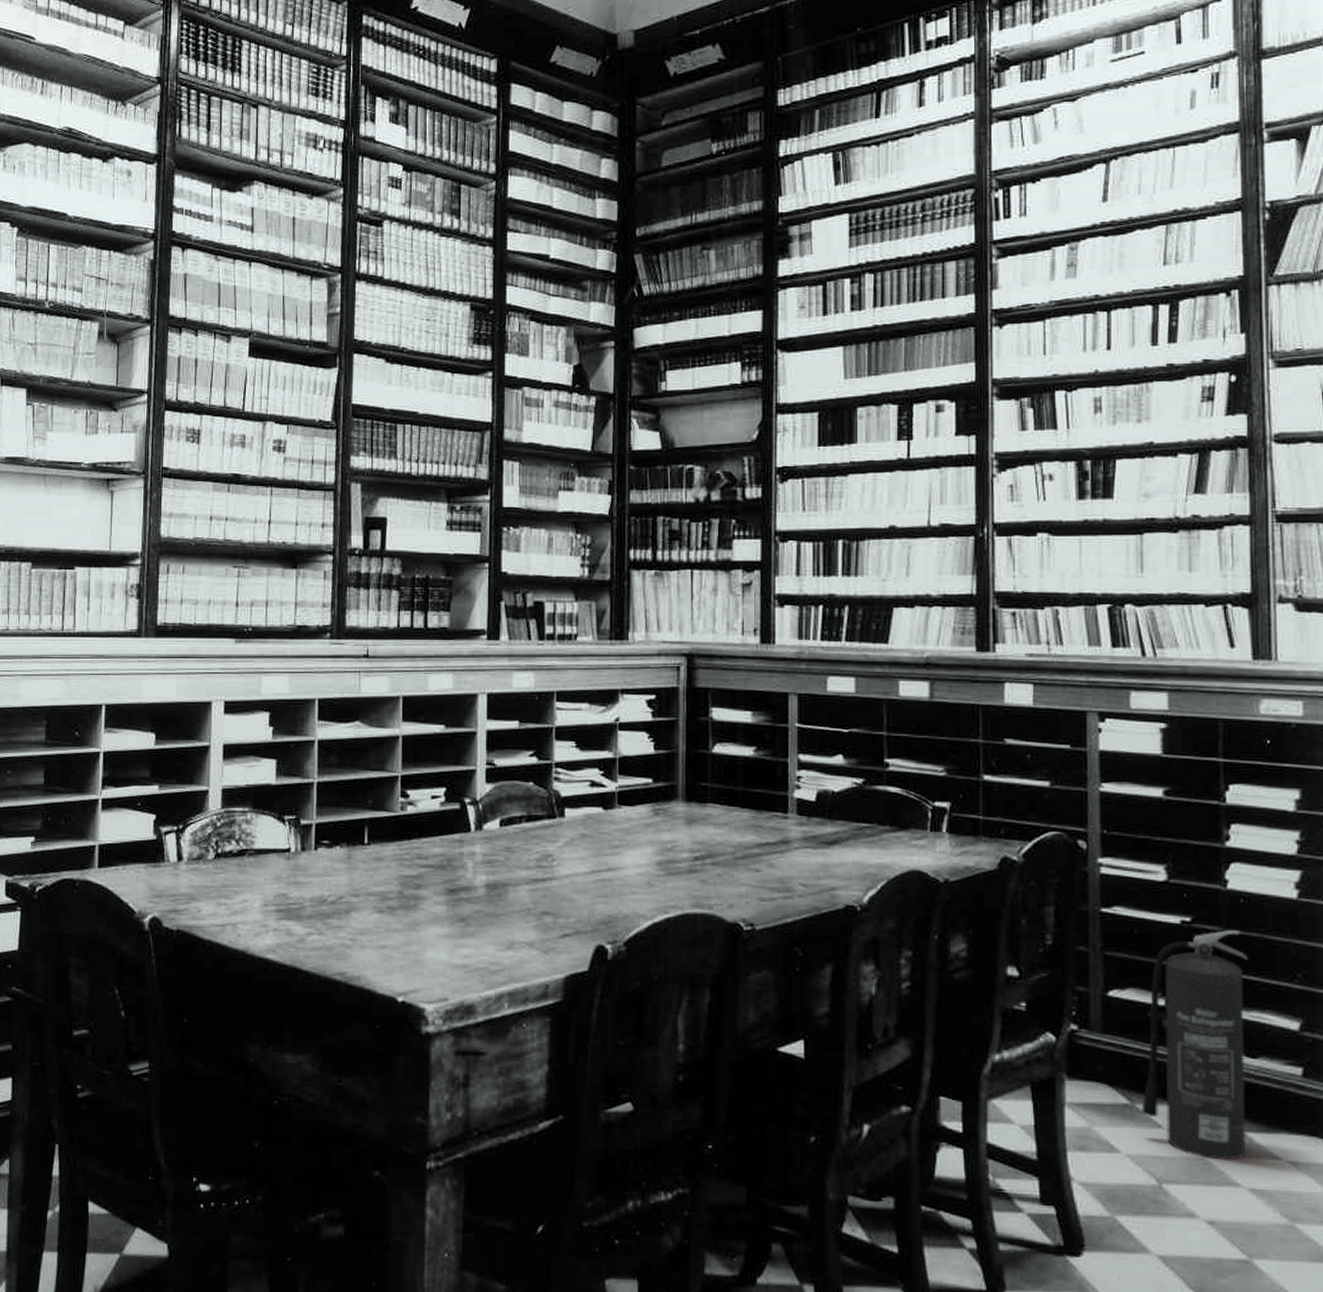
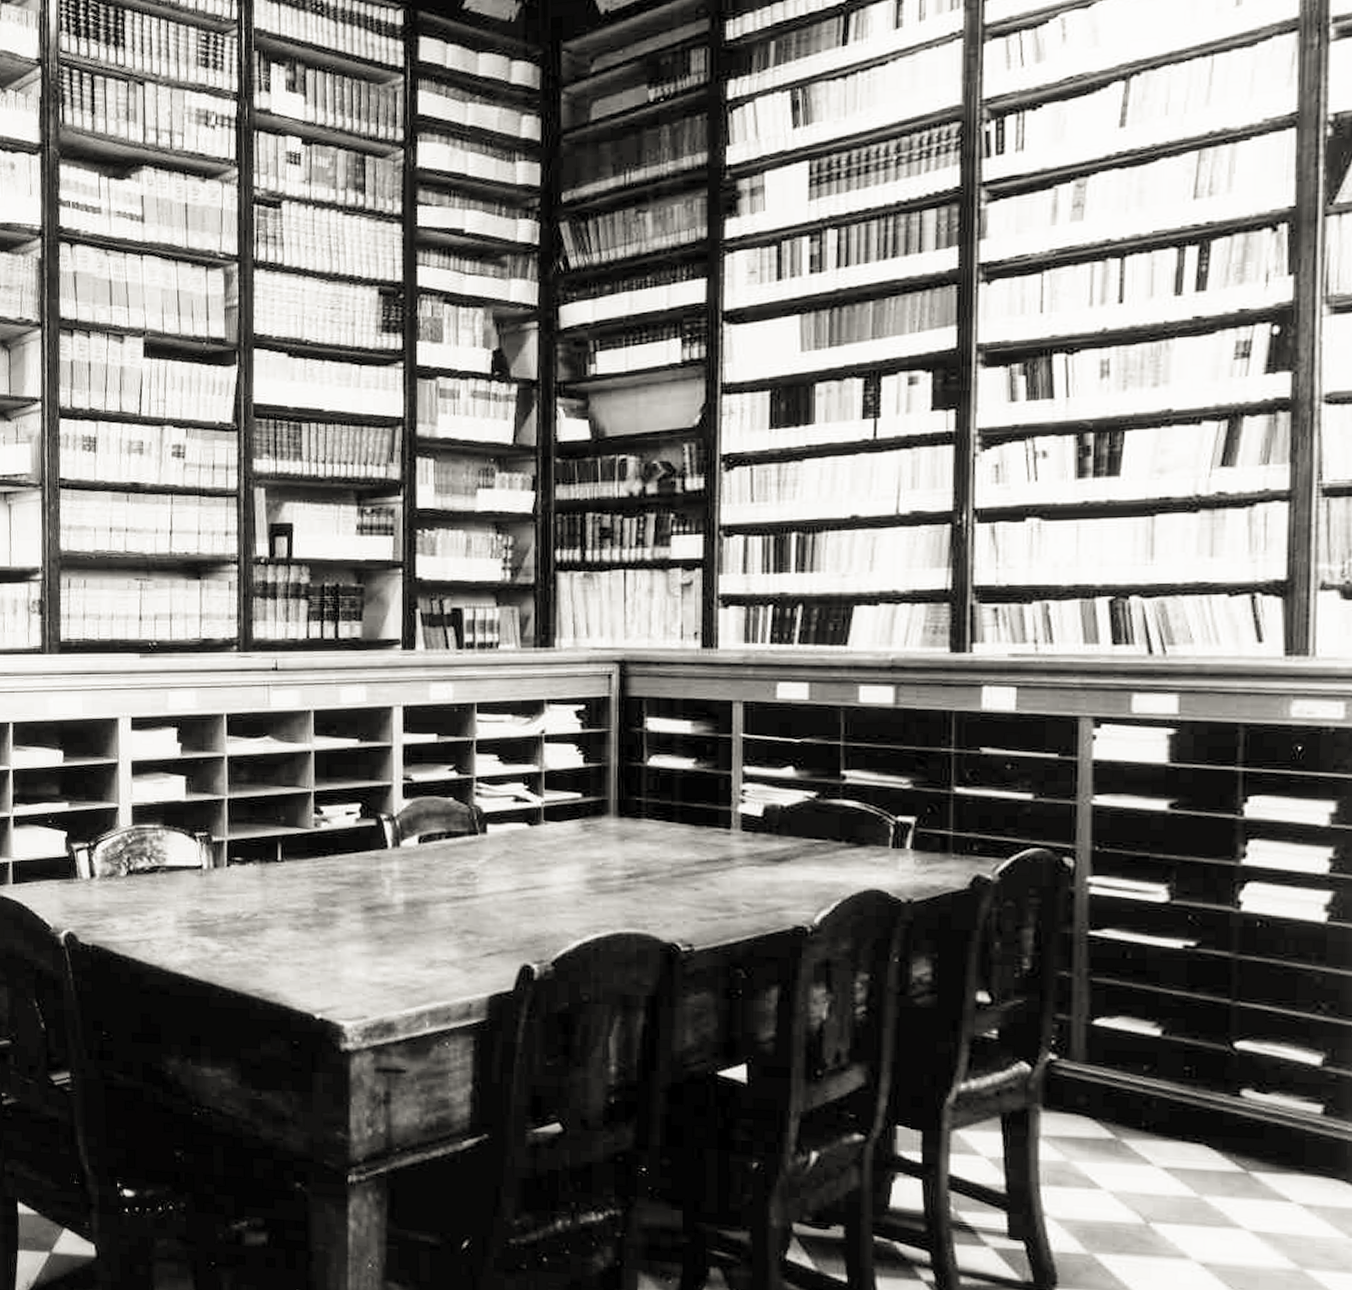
fire extinguisher: present [1141,930,1247,1160] -> none [1128,956,1262,1201]

